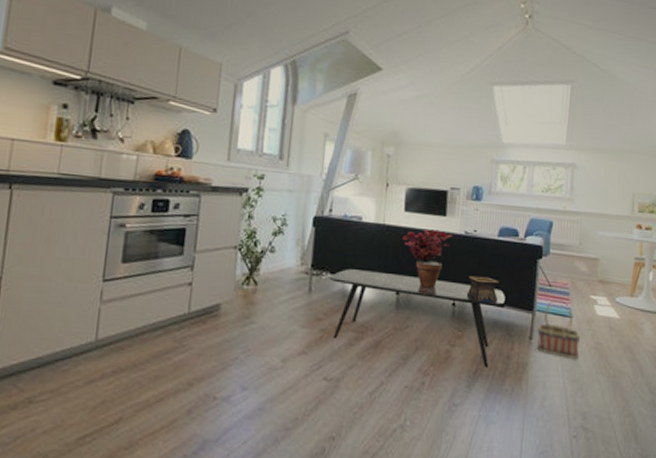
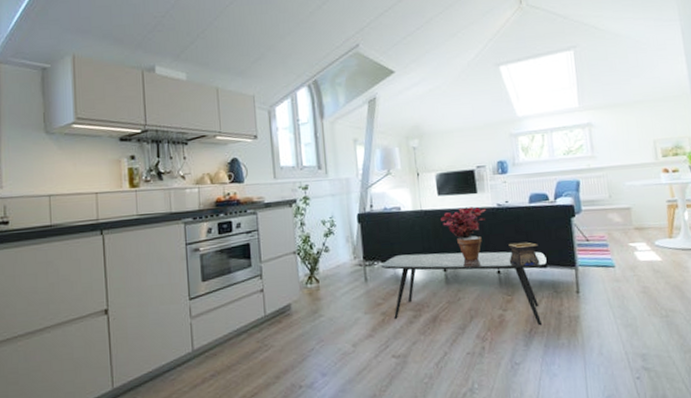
basket: present [537,300,581,360] -> none [582,252,628,306]

